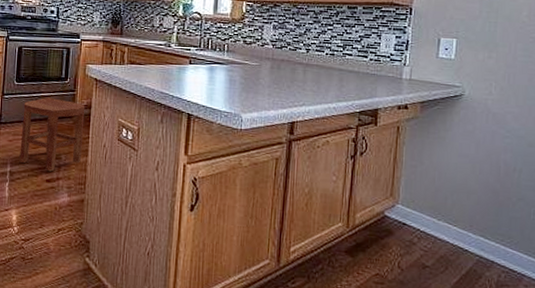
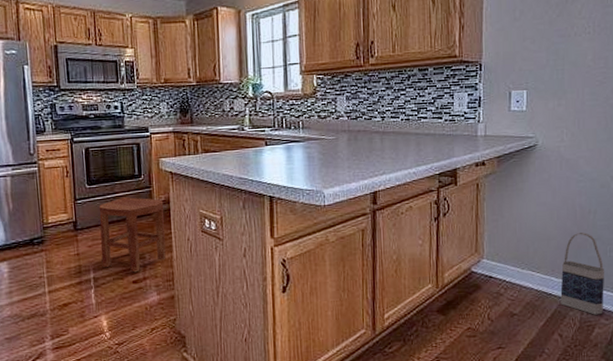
bag: none [477,189,528,280] -> present [560,232,605,315]

